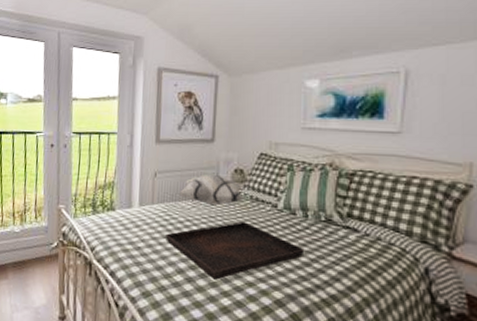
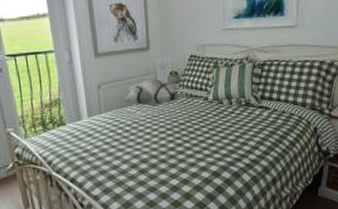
serving tray: present [165,221,305,280] -> none [117,116,232,167]

